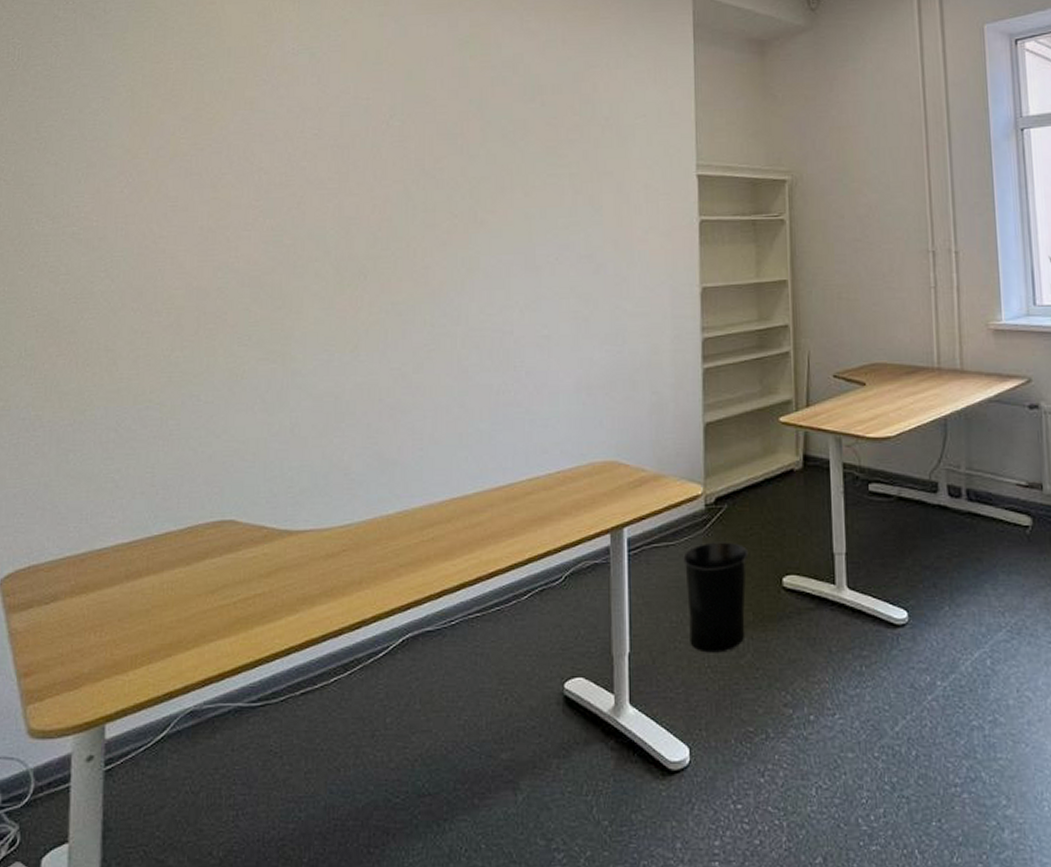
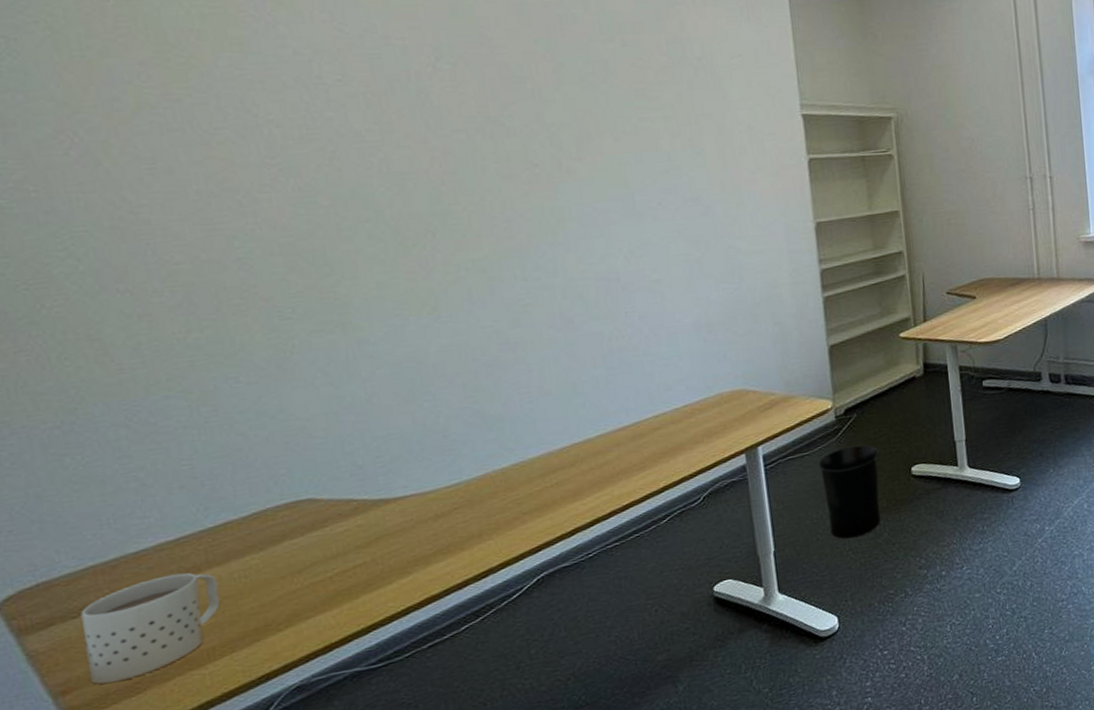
mug: none [46,576,151,674] -> present [80,572,221,684]

